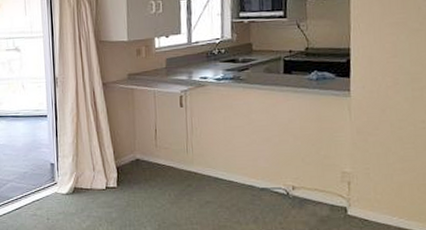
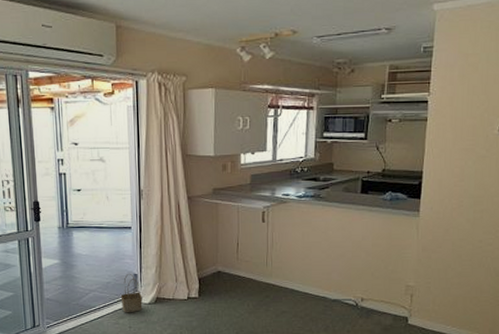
basket: none [37,162,60,204] -> present [120,273,143,313]

